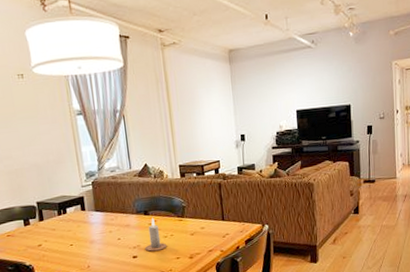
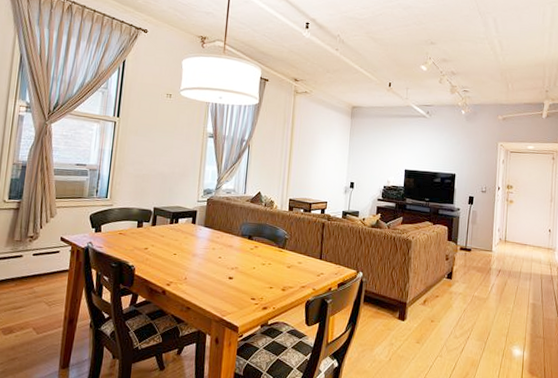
candle: present [144,217,167,252] -> none [241,243,263,277]

